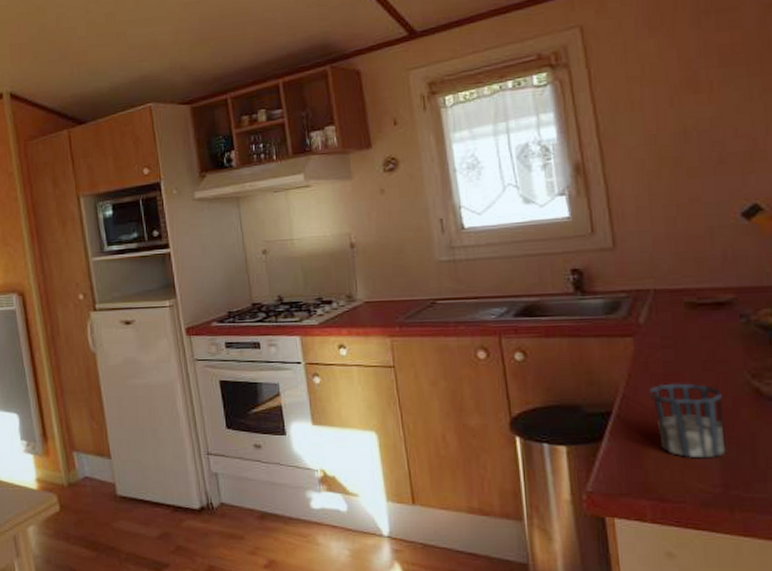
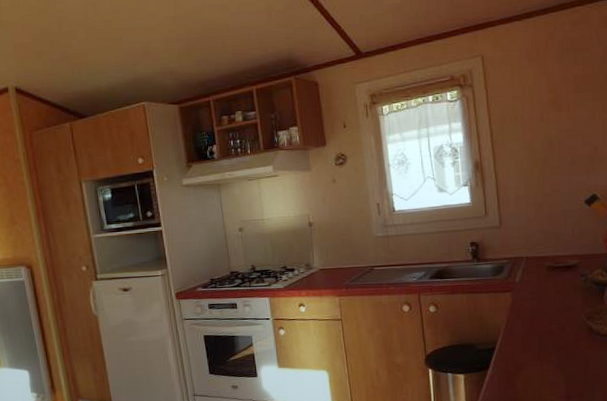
cup: present [649,383,726,459] -> none [520,325,569,379]

